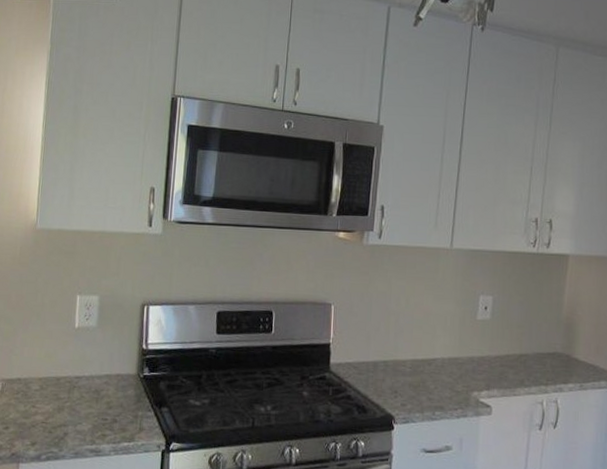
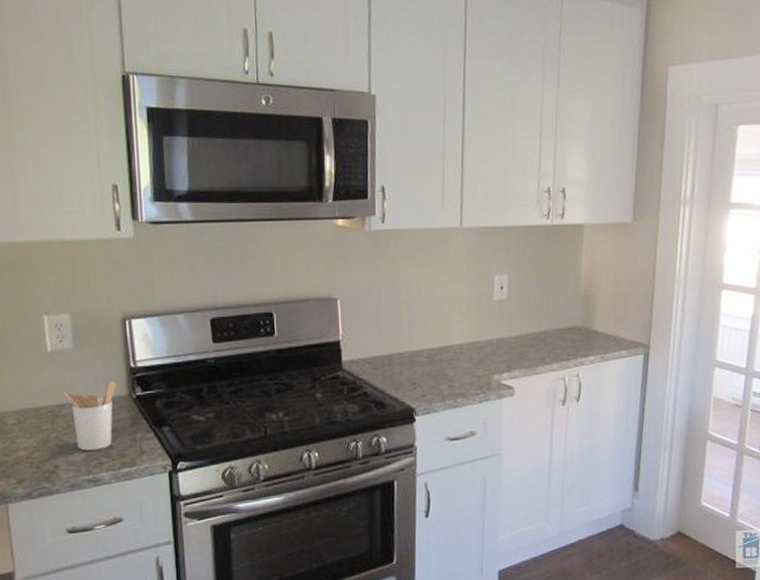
utensil holder: none [82,359,128,423] -> present [63,380,116,451]

